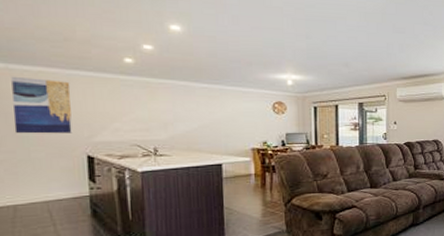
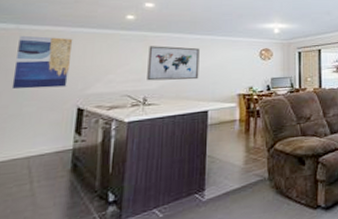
wall art: none [153,94,210,132] -> present [147,46,200,81]

